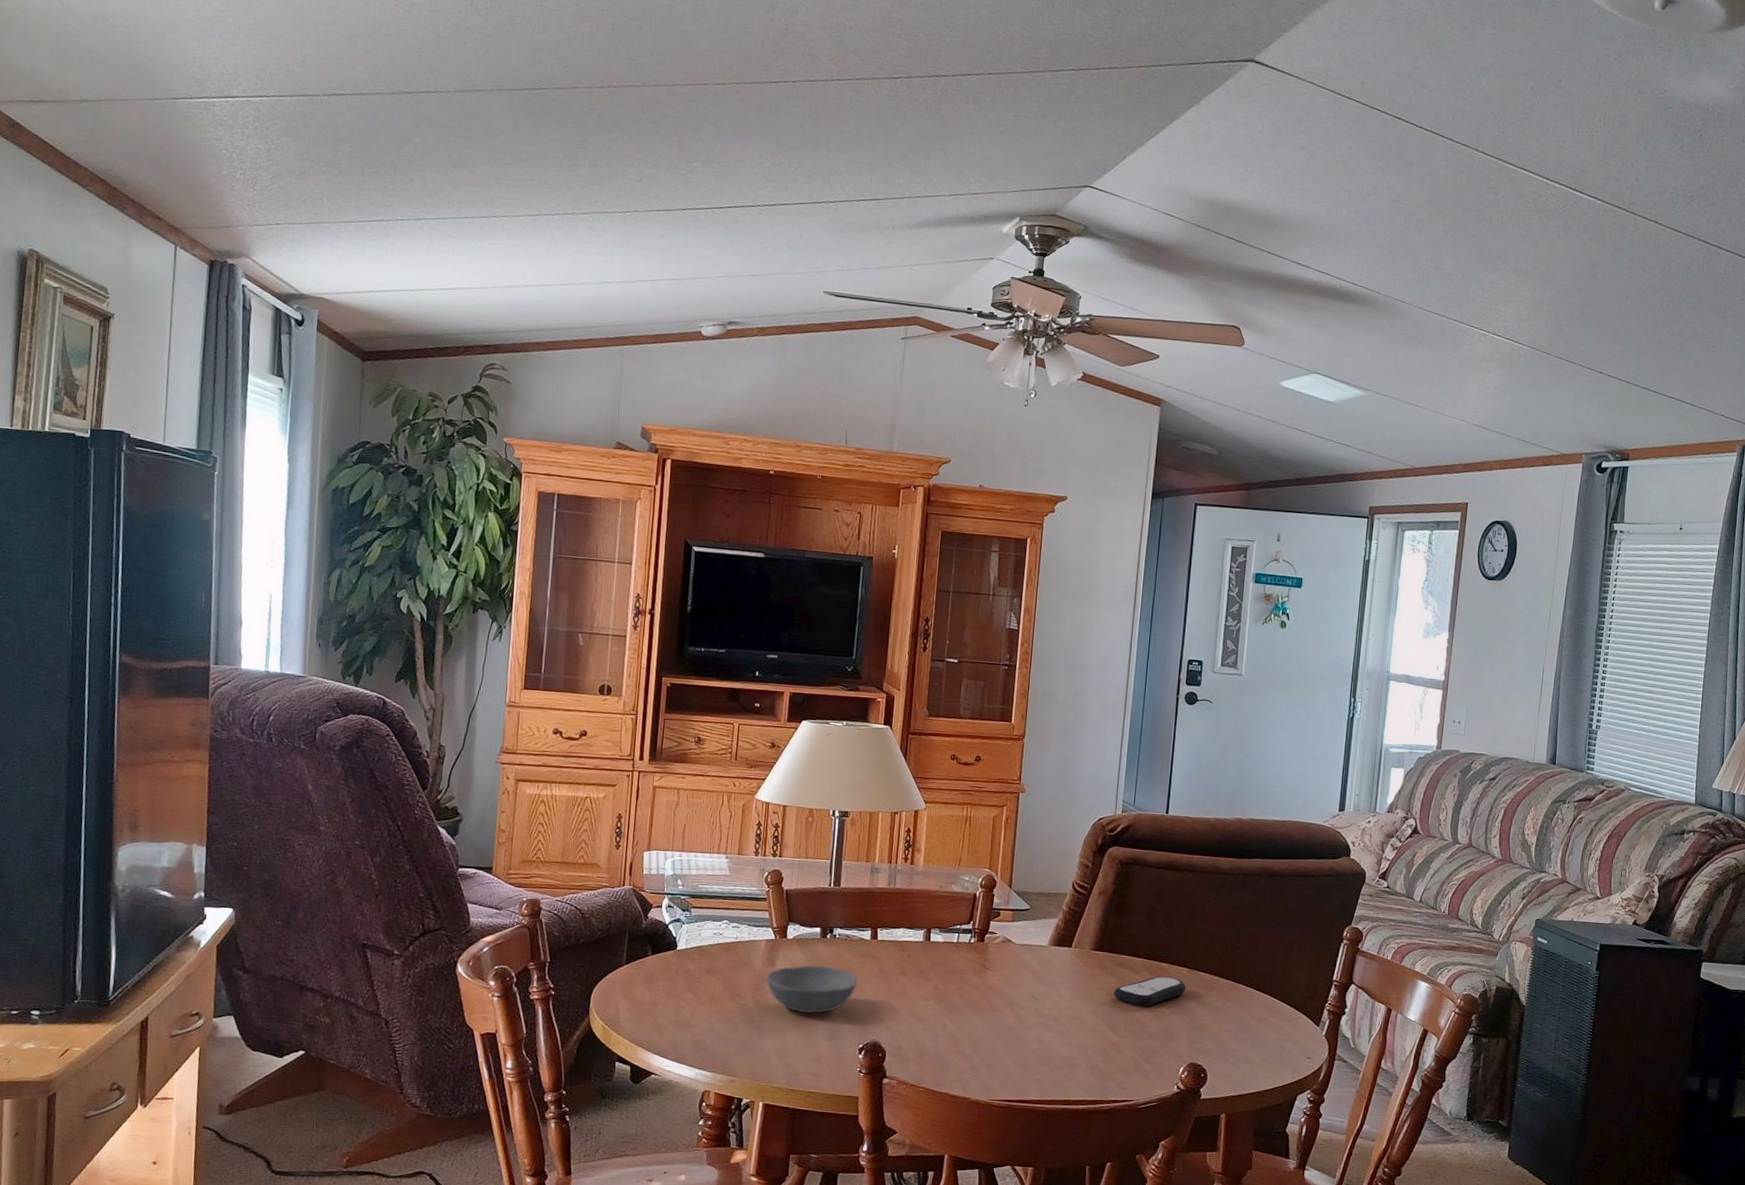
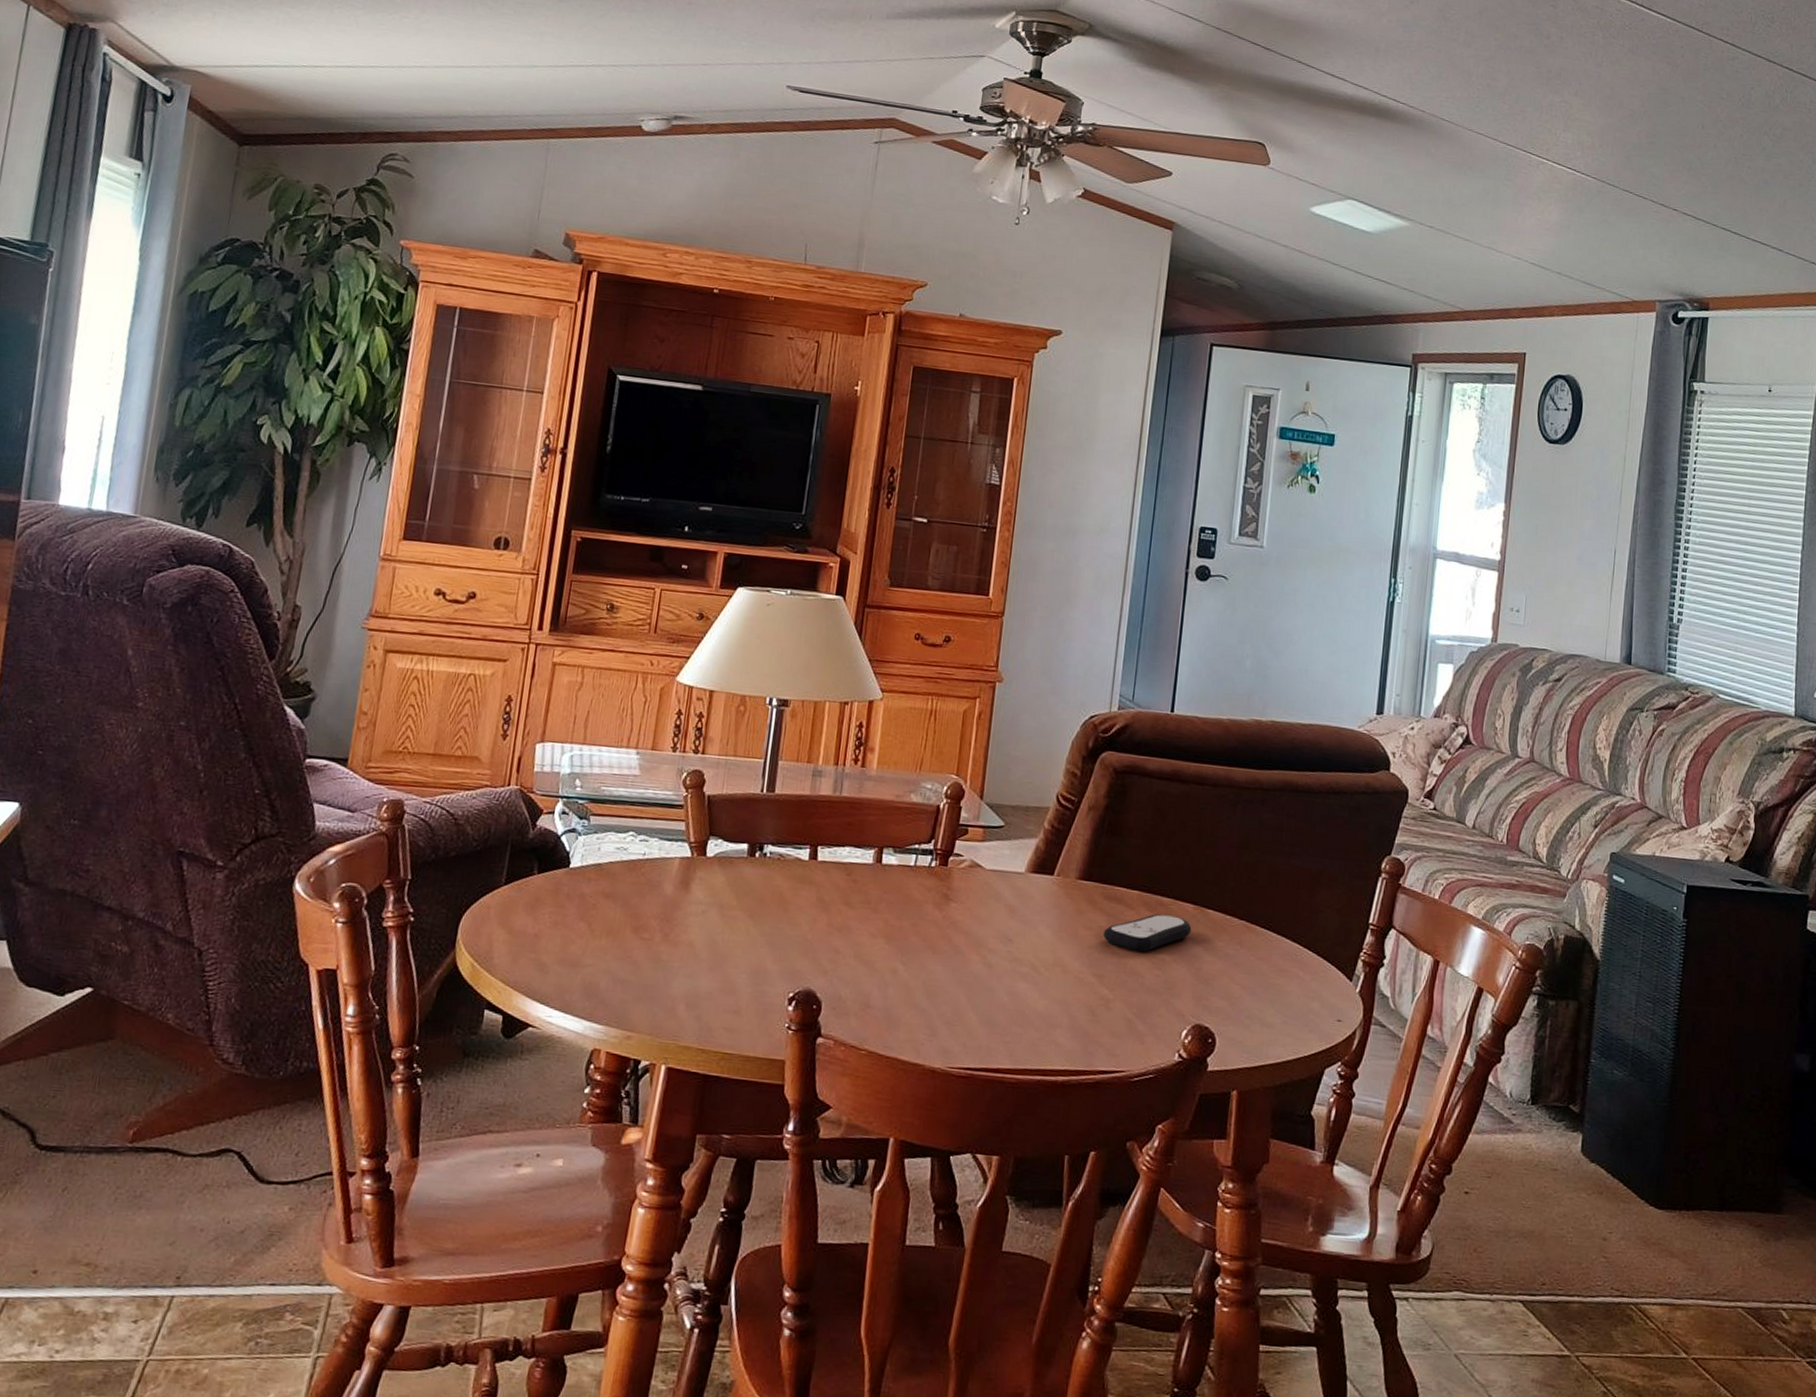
bowl: present [766,965,858,1013] -> none [678,891,792,952]

